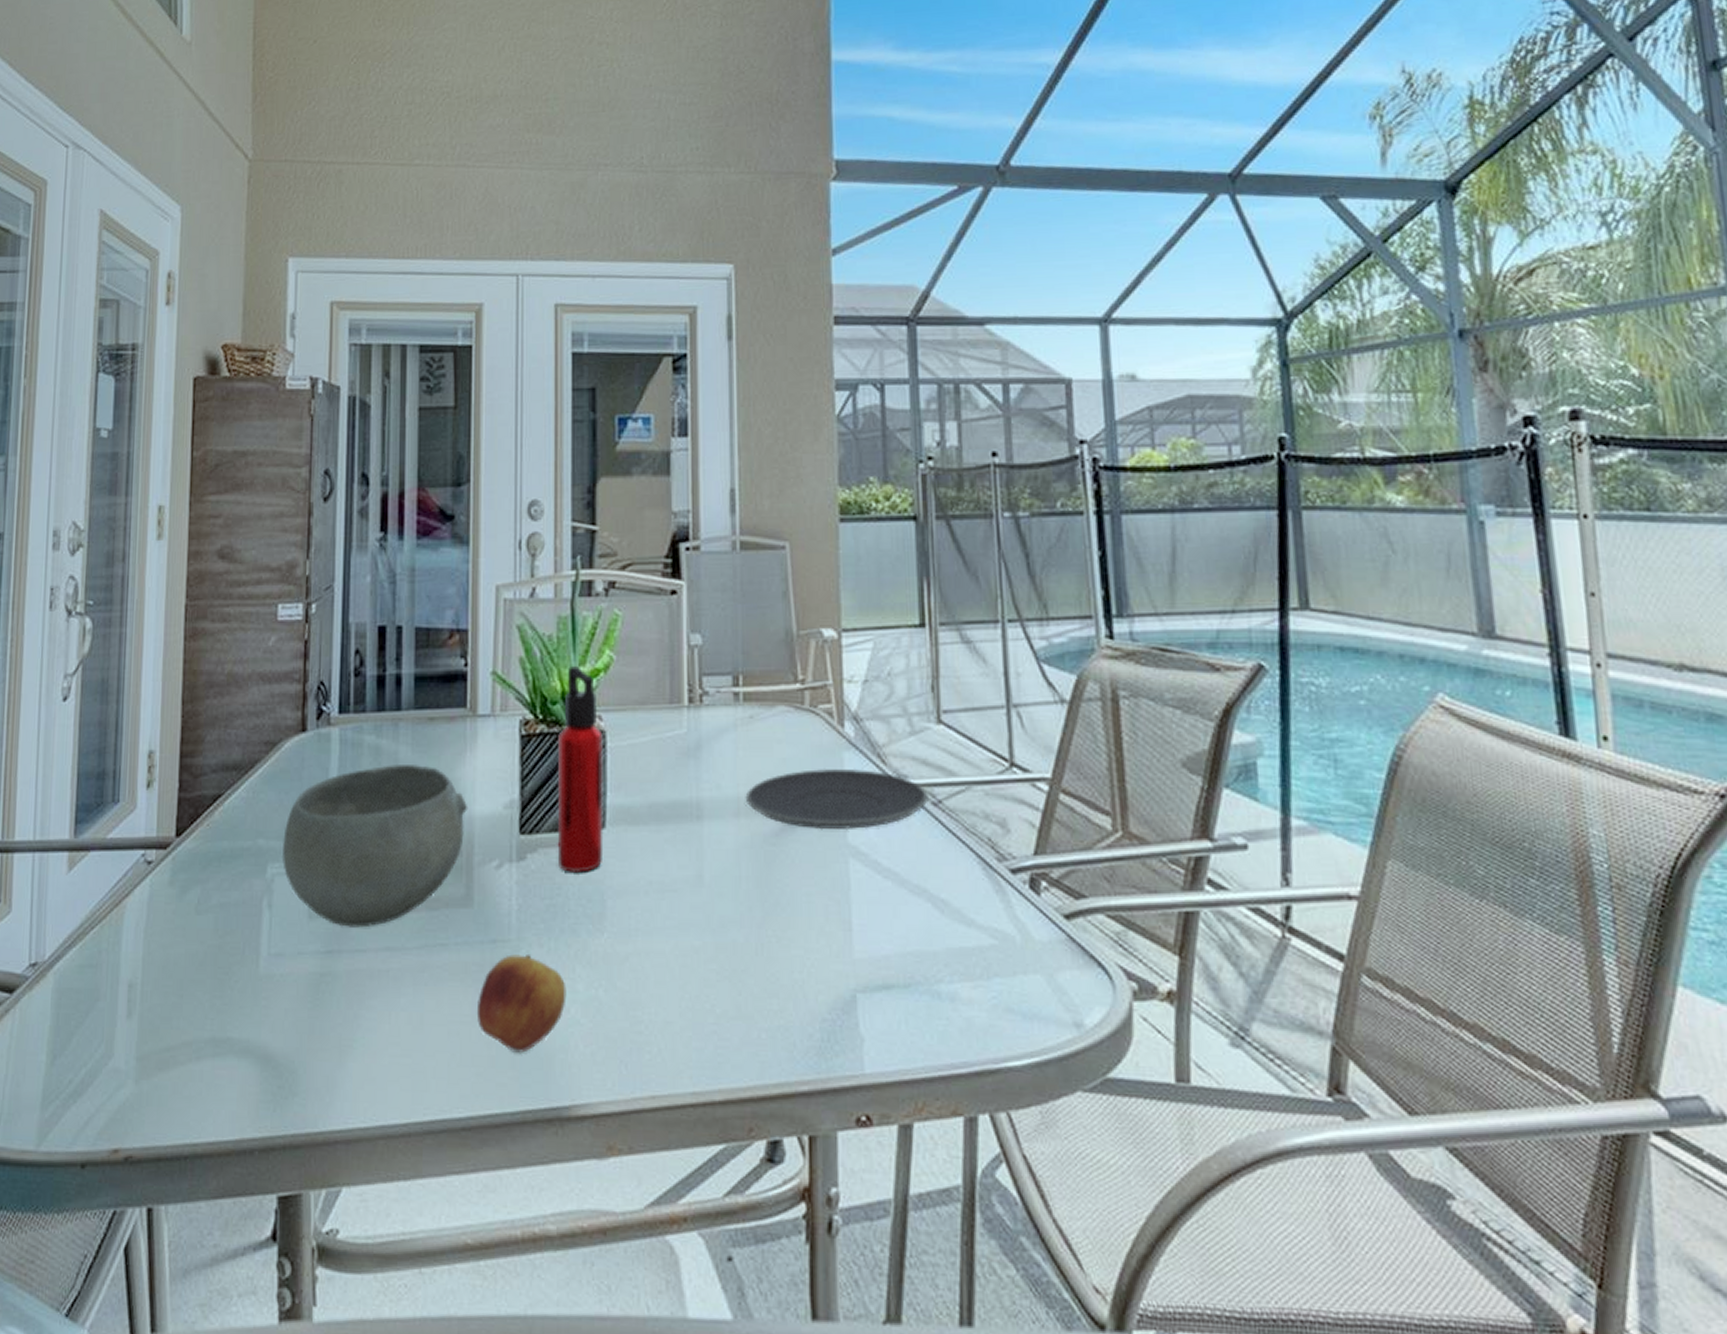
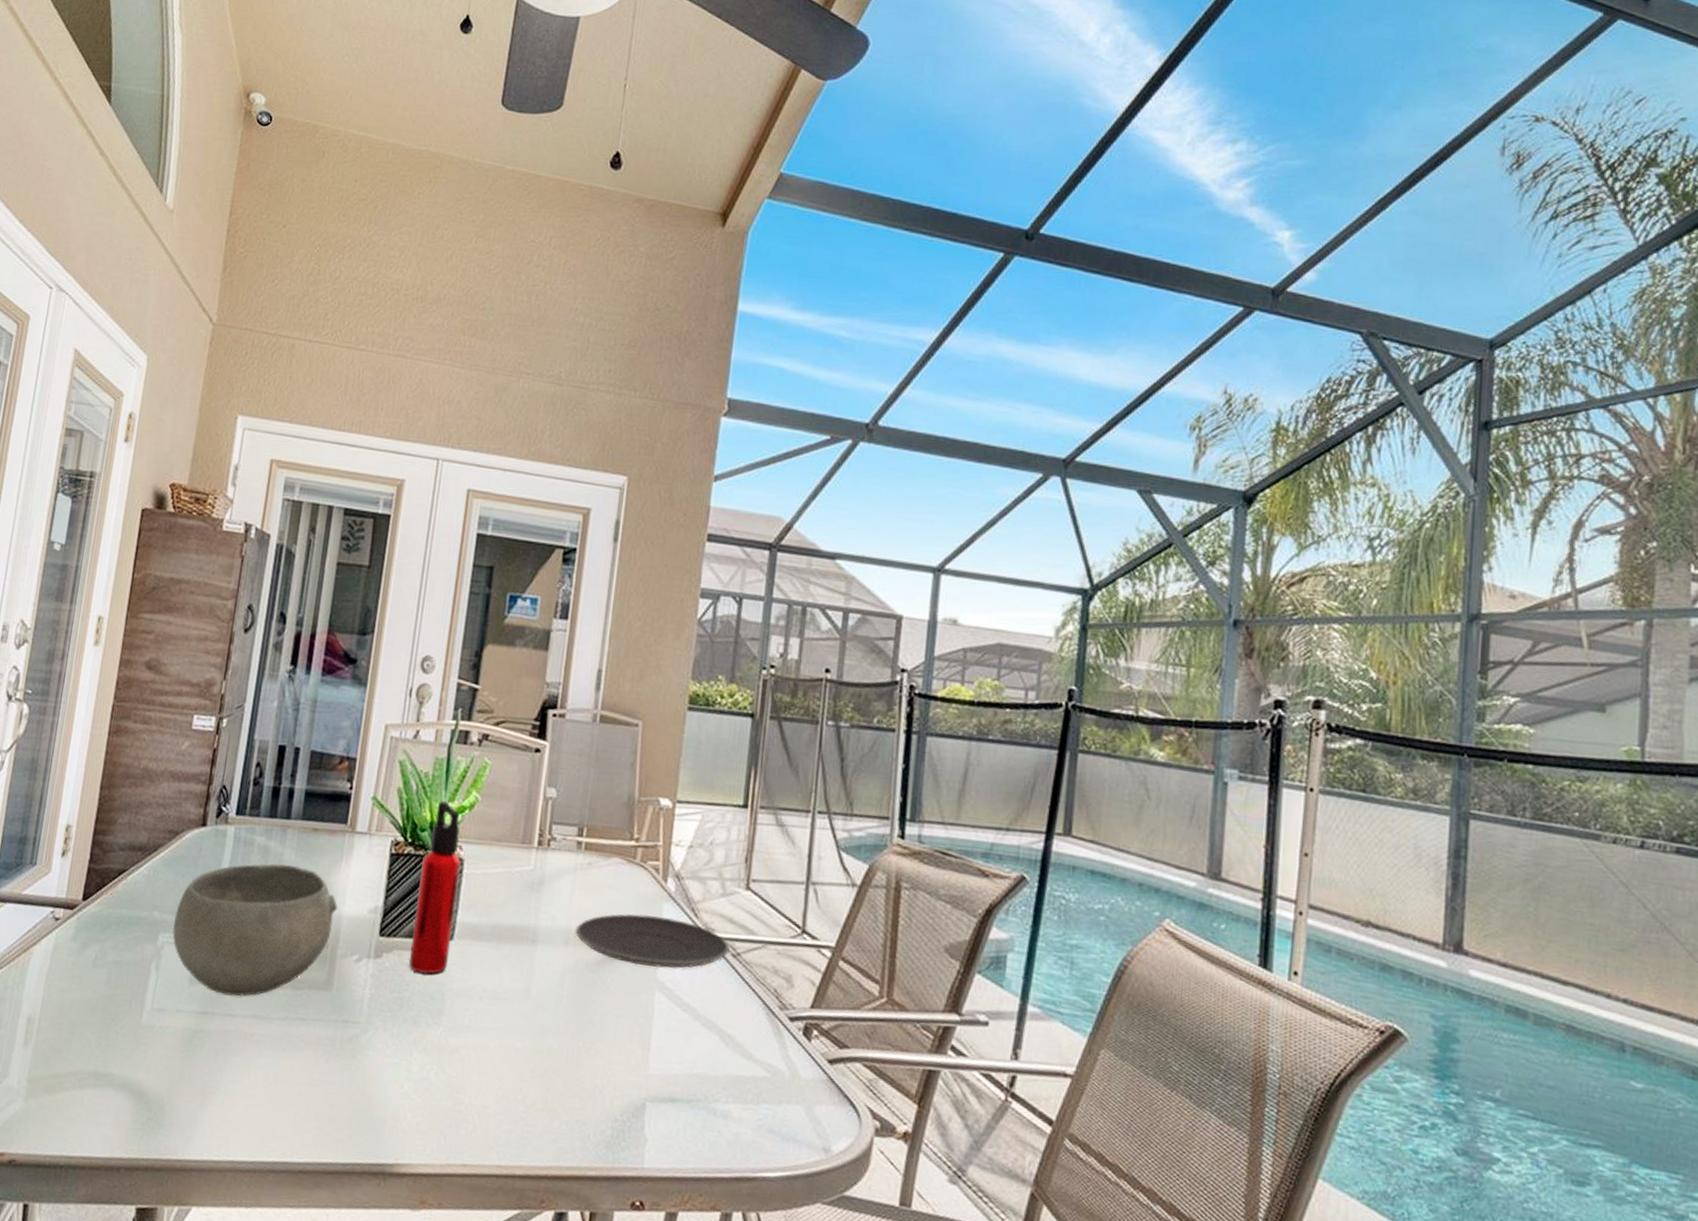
apple: present [476,953,567,1055] -> none [323,1034,403,1117]

